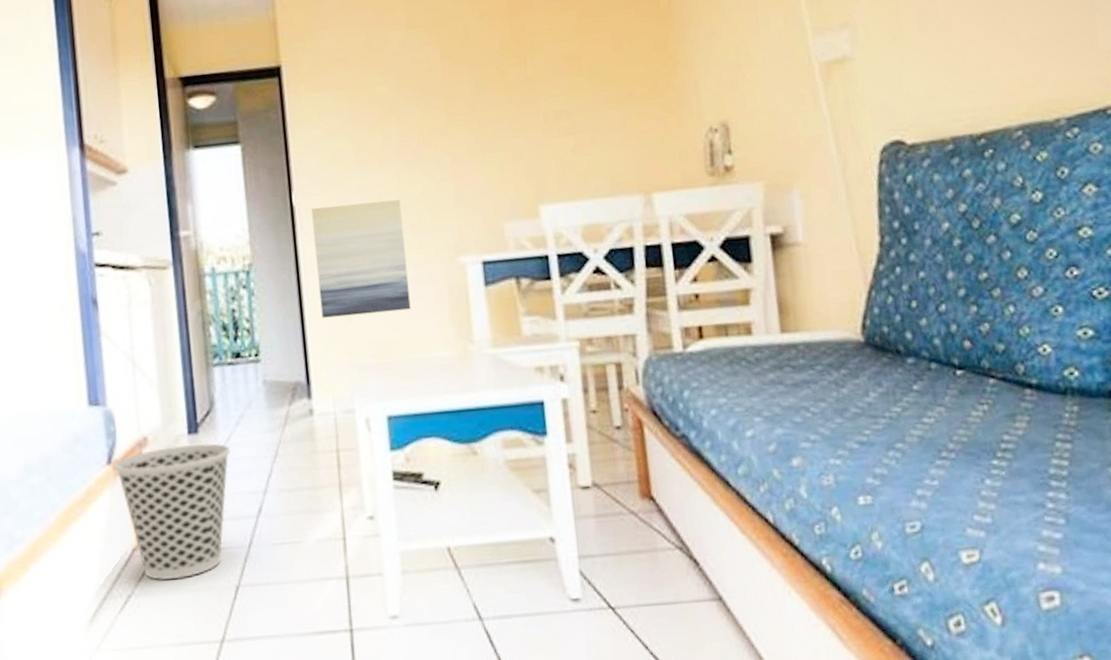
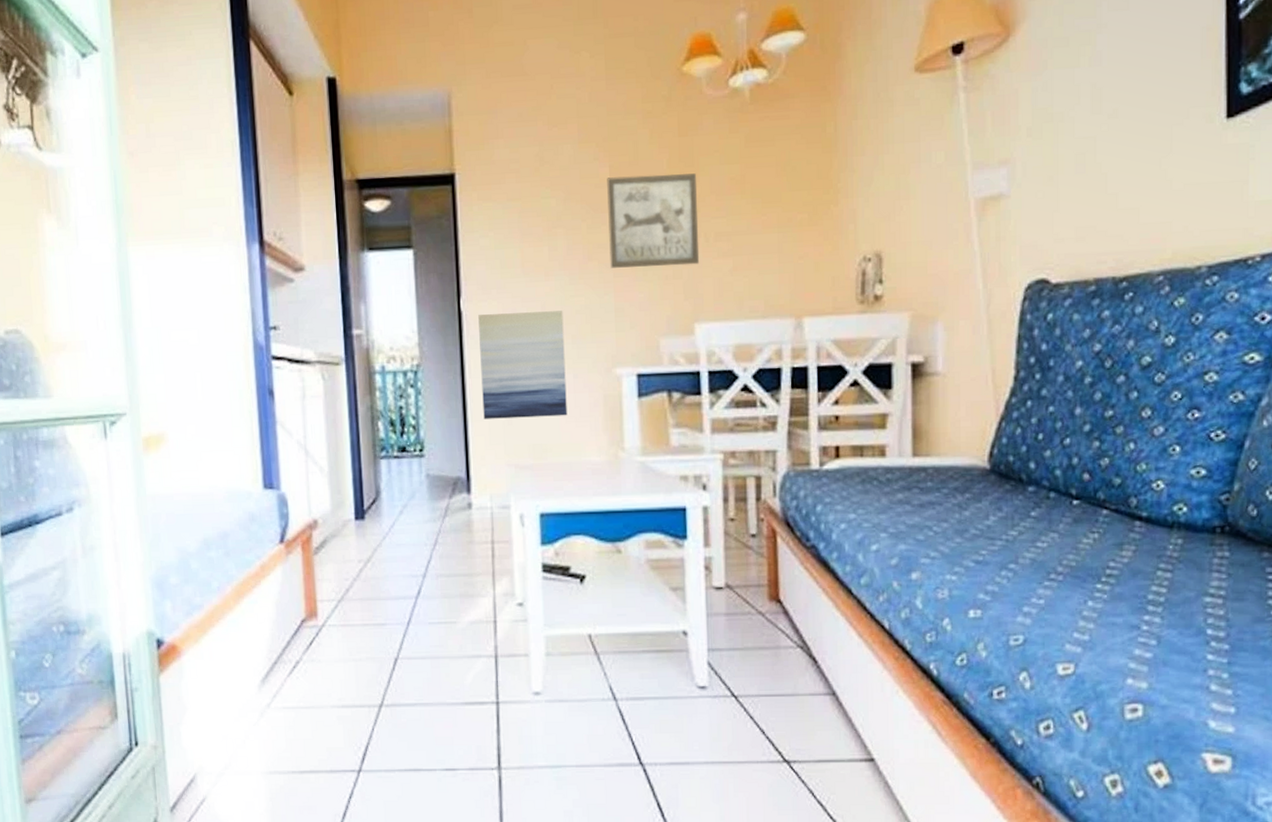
wastebasket: present [114,443,230,580] -> none [287,529,393,650]
wall art: none [438,53,540,153] -> present [607,173,700,268]

